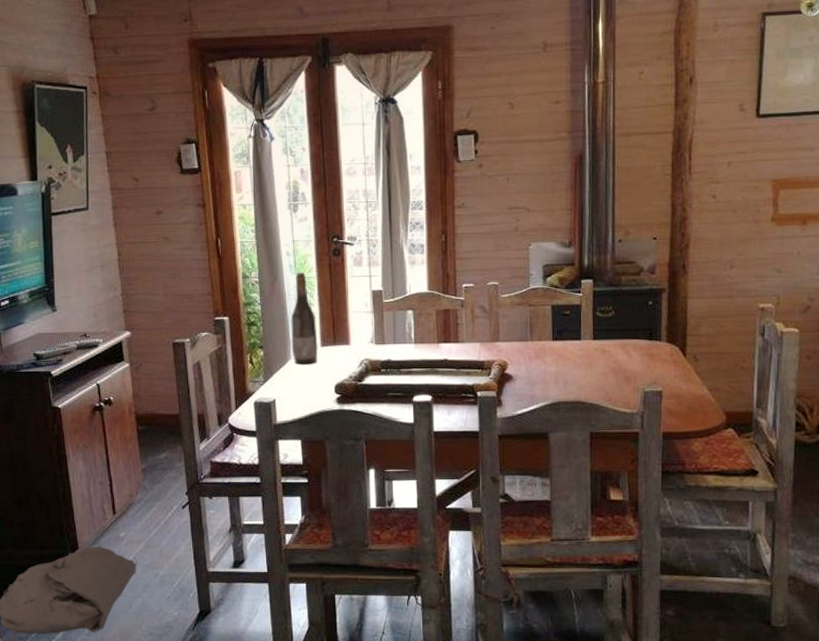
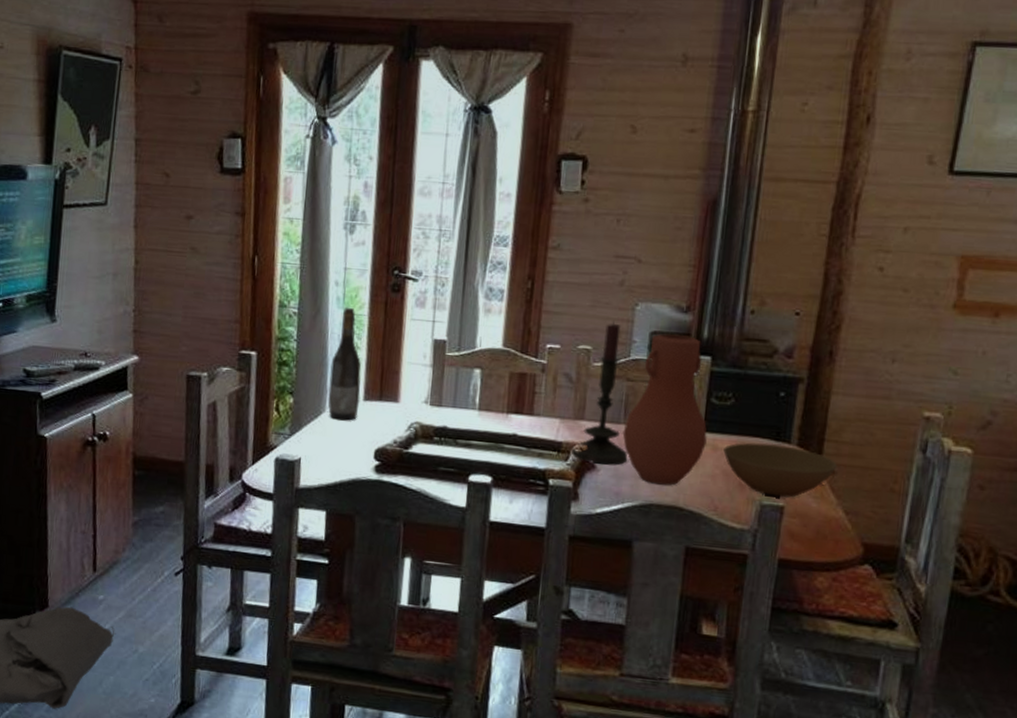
candle: none [493,259,536,375] -> present [572,320,627,465]
vase: none [530,265,597,386] -> present [622,334,707,485]
bowl: none [611,342,698,385] -> present [723,442,837,498]

